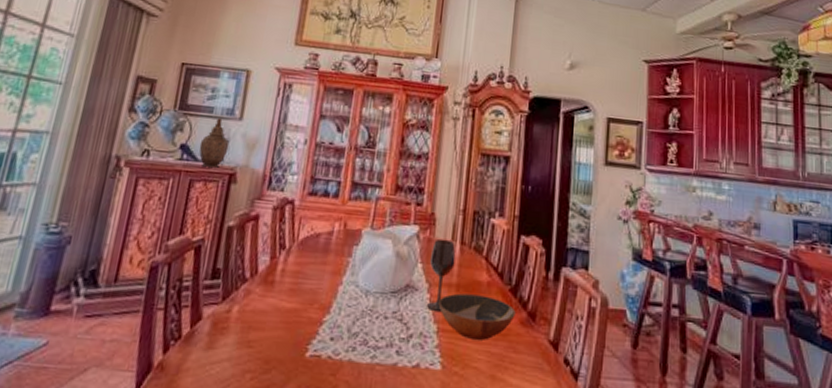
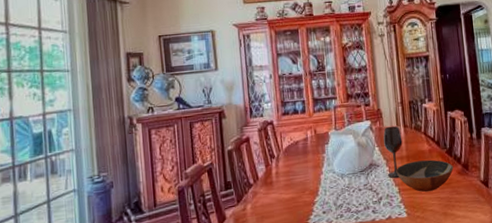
ginger jar: present [199,118,229,168] -> none [190,72,213,111]

